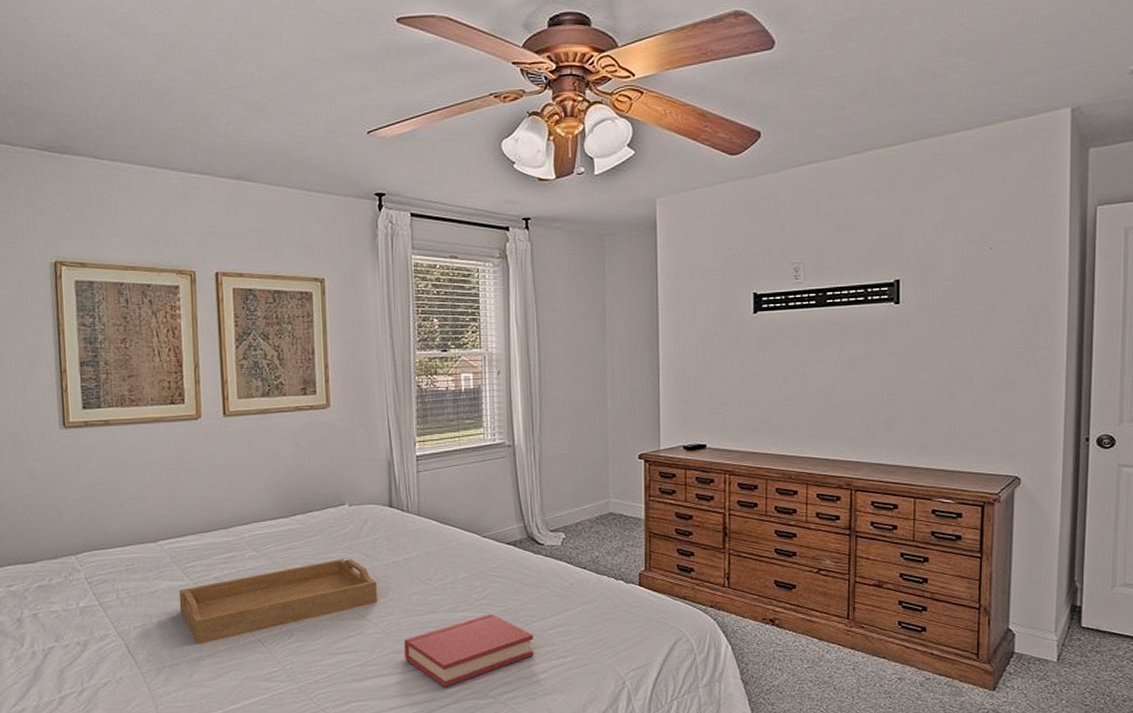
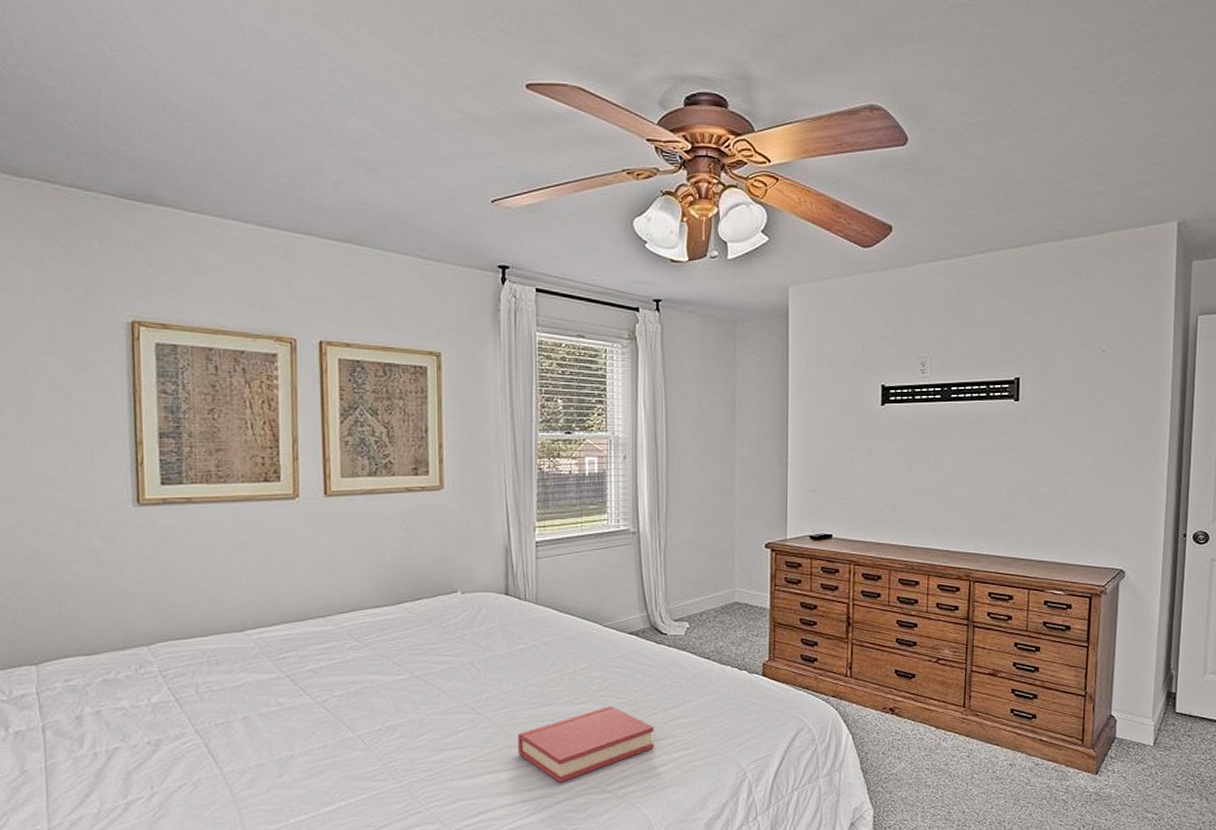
serving tray: present [178,559,377,644] -> none [268,649,490,742]

